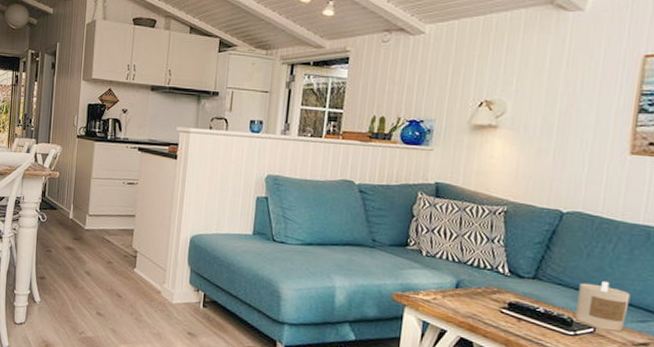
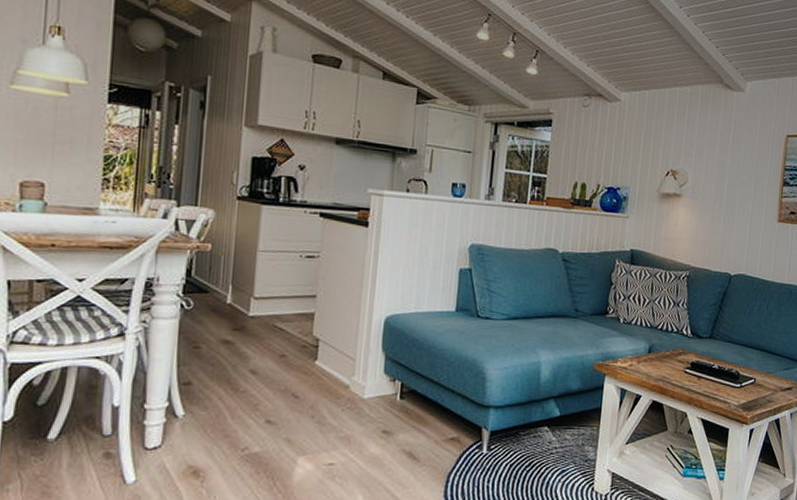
candle: present [575,280,631,333] -> none [741,335,779,381]

